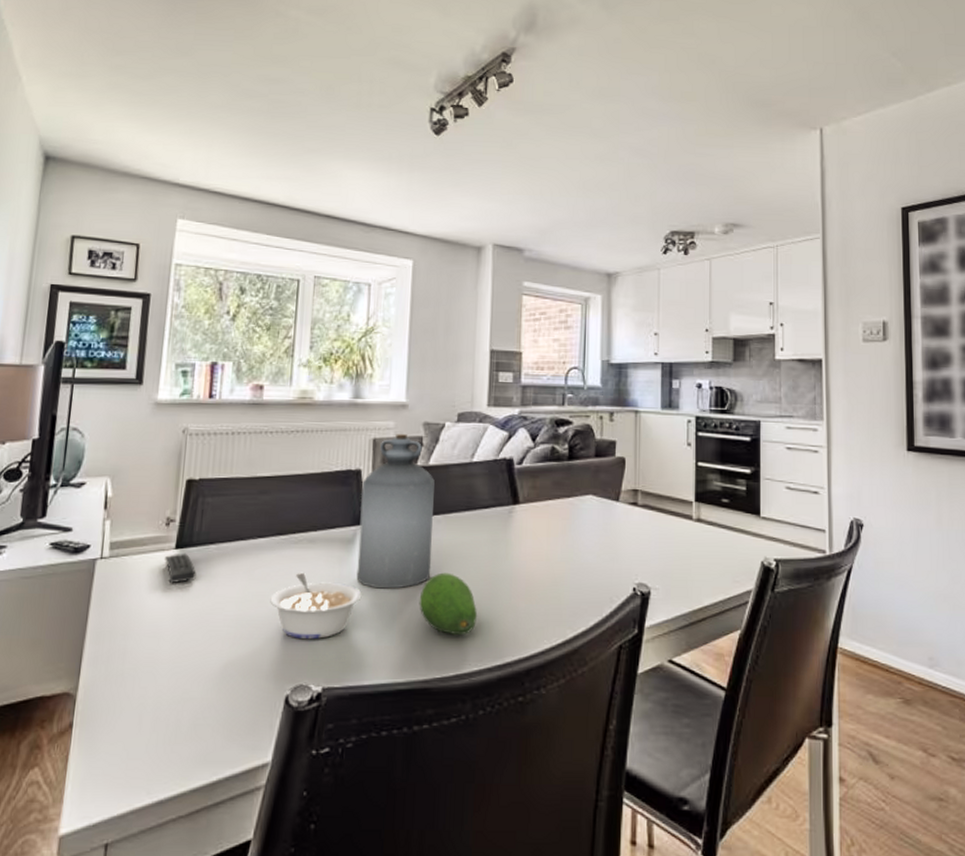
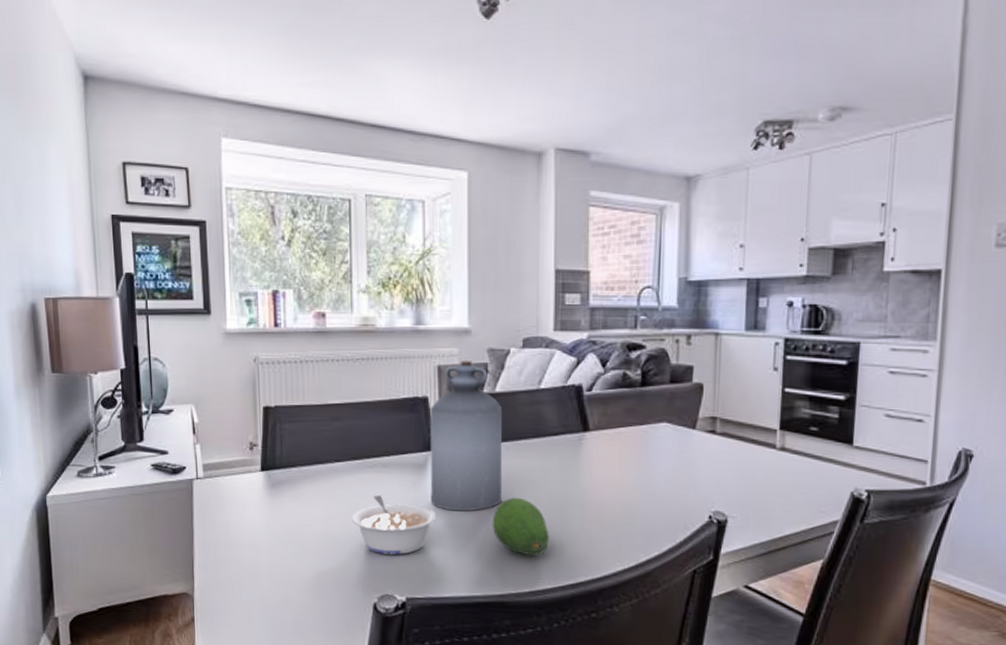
remote control: present [165,554,196,584] -> none [253,475,283,503]

